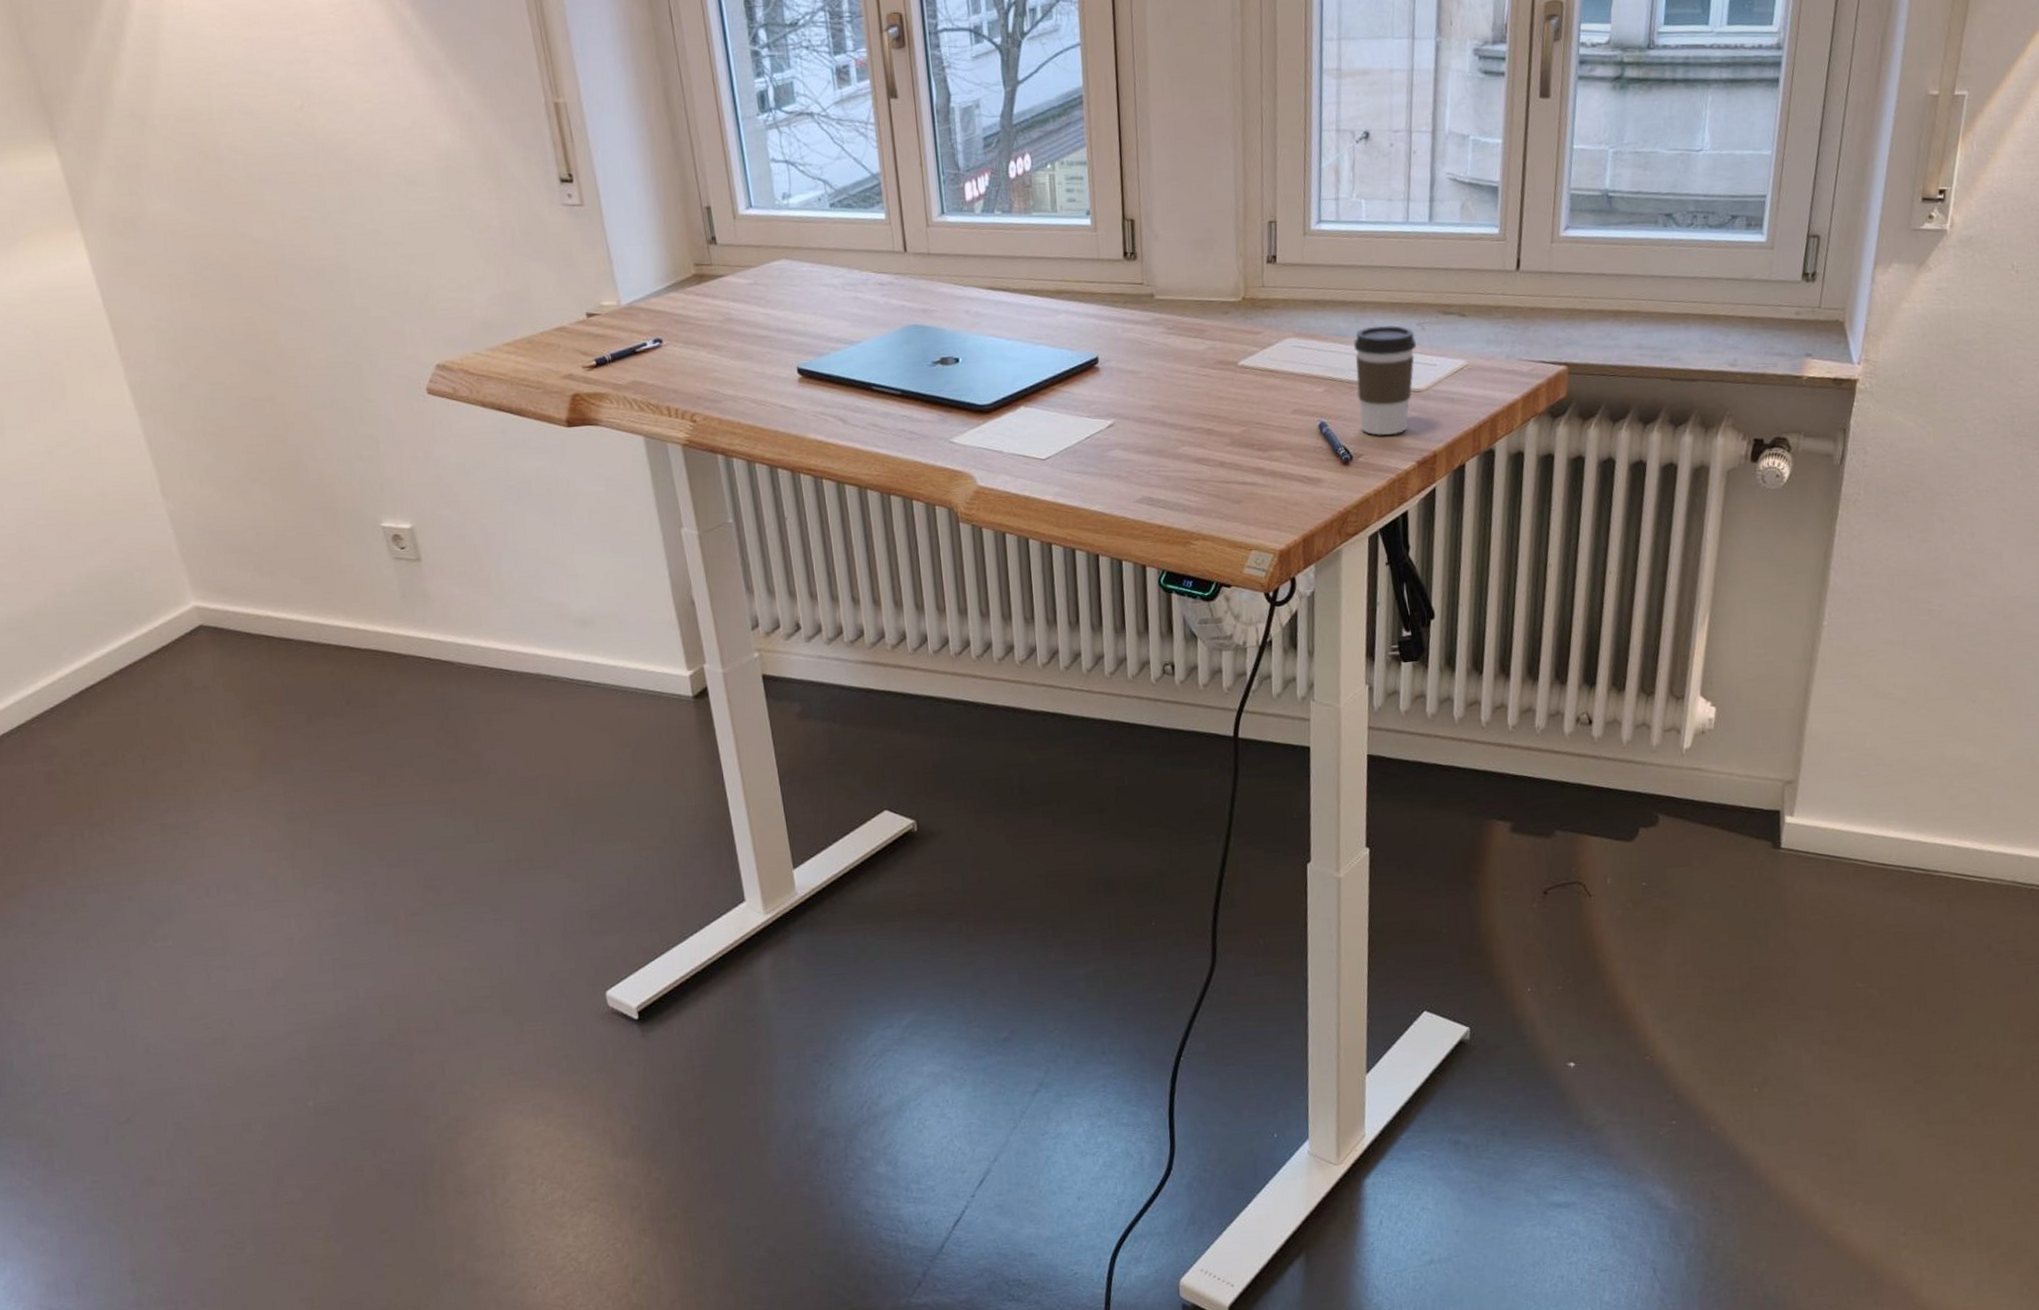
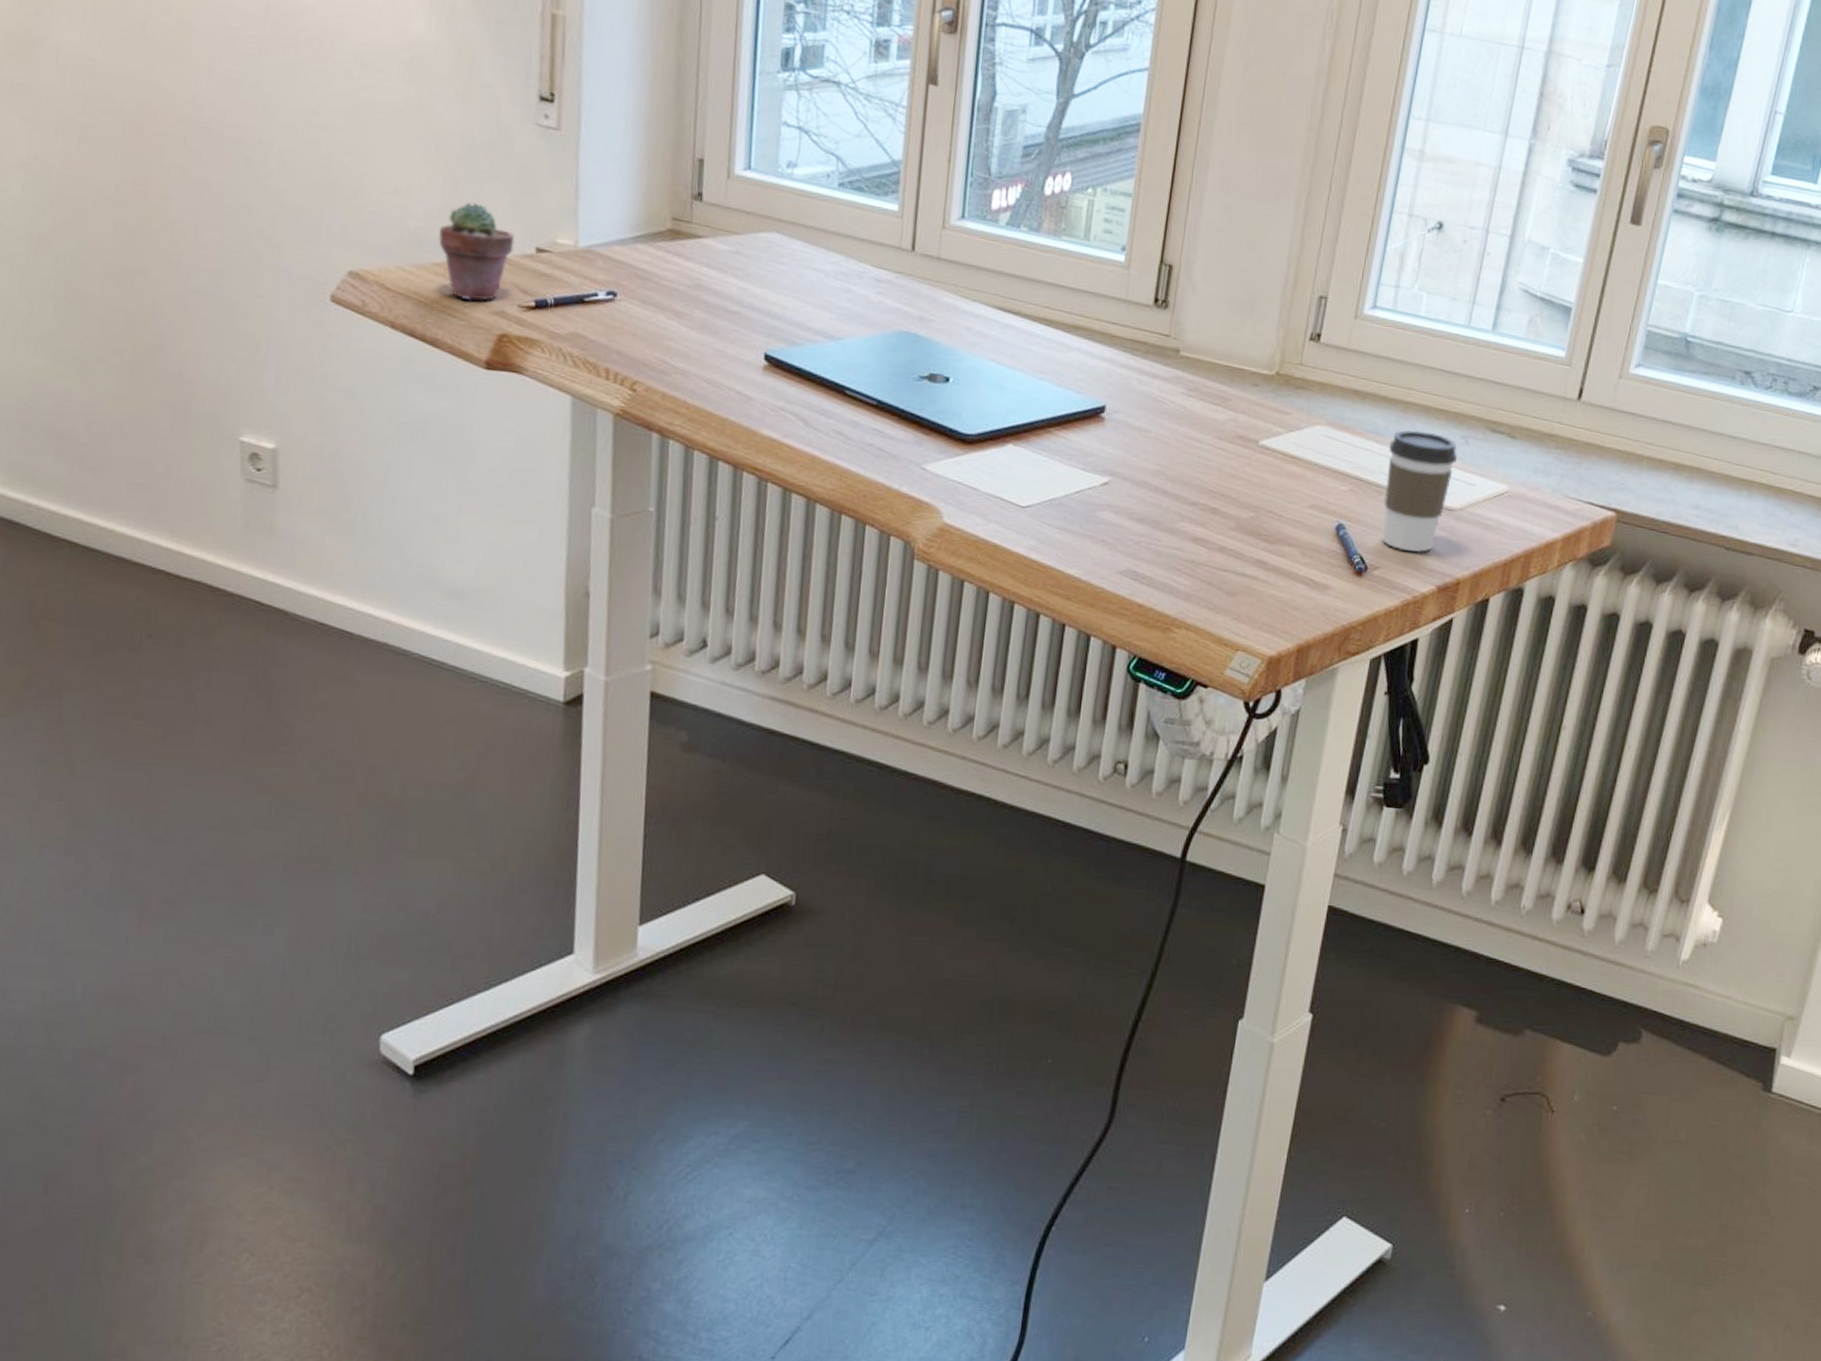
potted succulent: none [503,284,568,371] -> present [439,202,515,301]

